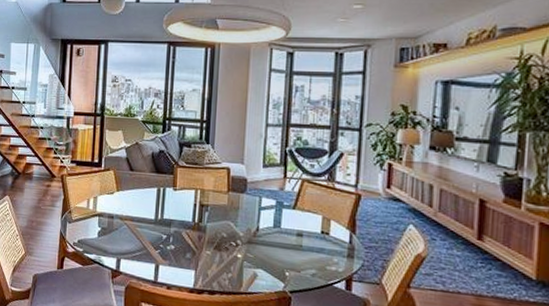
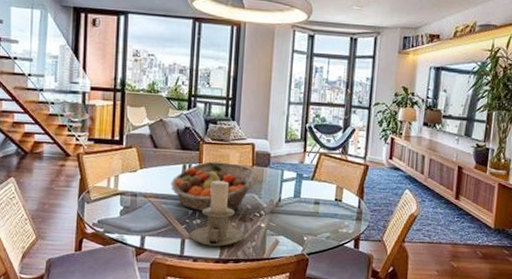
fruit basket: none [145,185,233,239] -> present [171,161,257,211]
candle holder: none [163,205,220,276] -> present [189,181,244,247]

